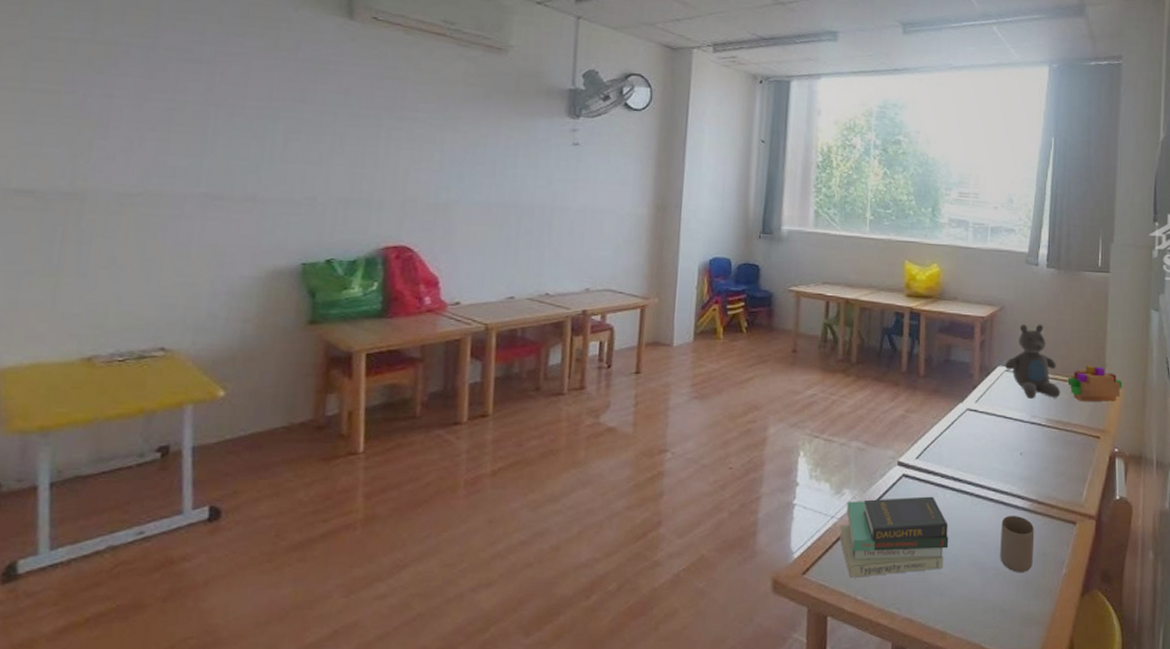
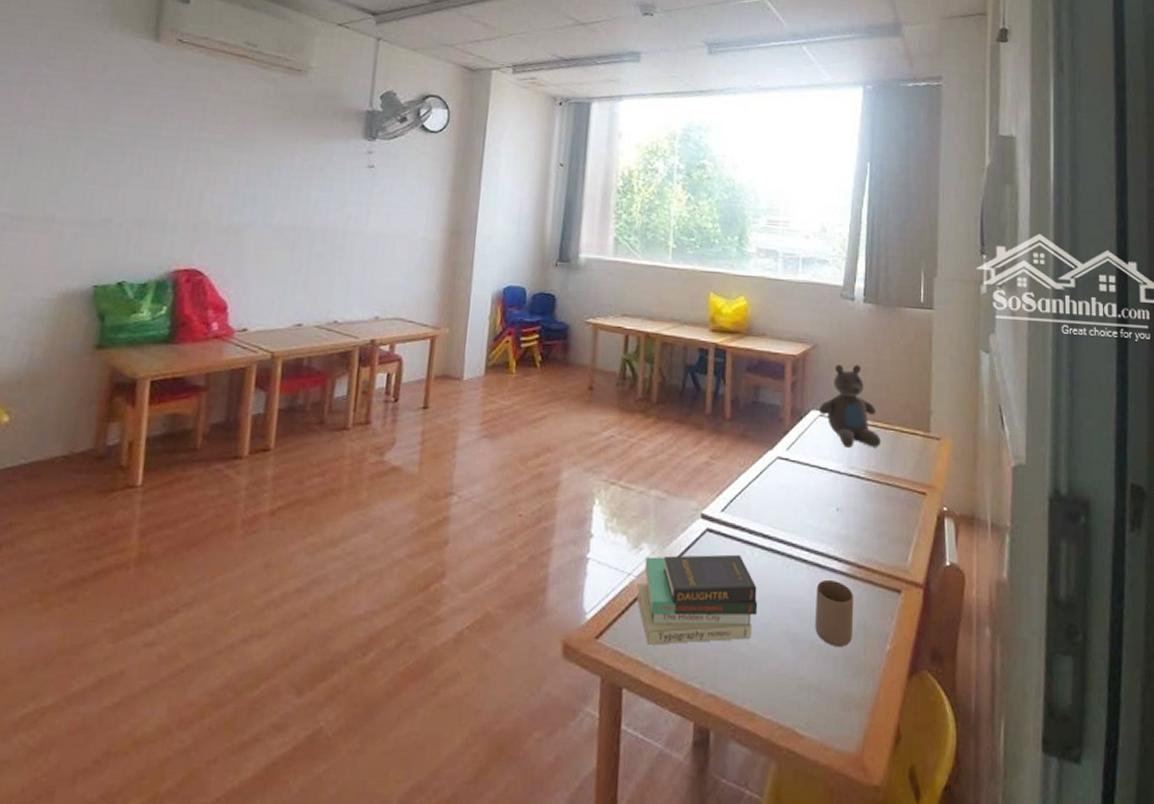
hot dog: present [1067,365,1123,402] -> none [889,411,950,454]

